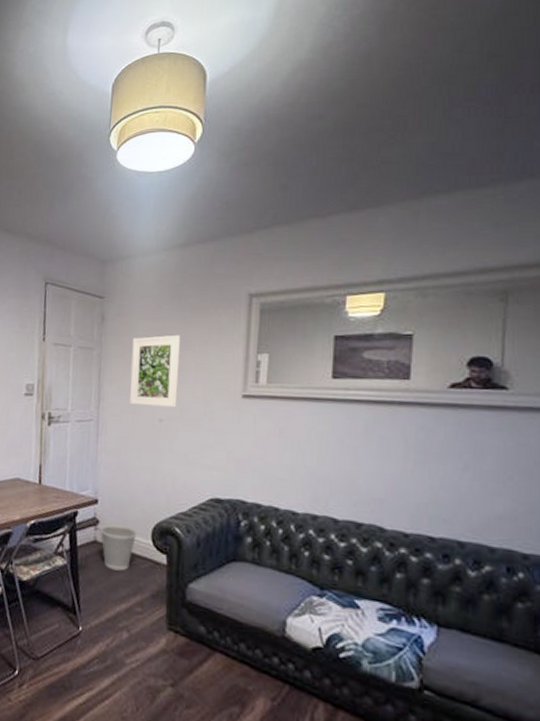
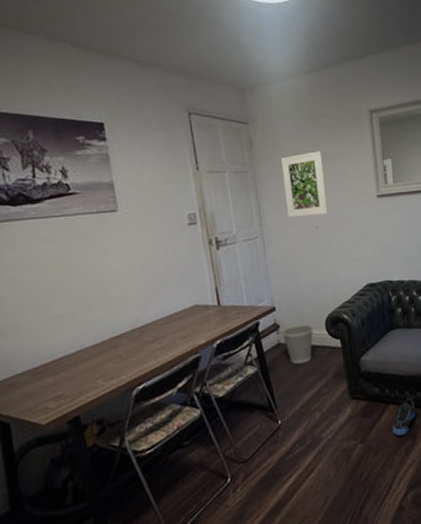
sneaker: none [214,651,251,698] -> present [392,397,416,436]

